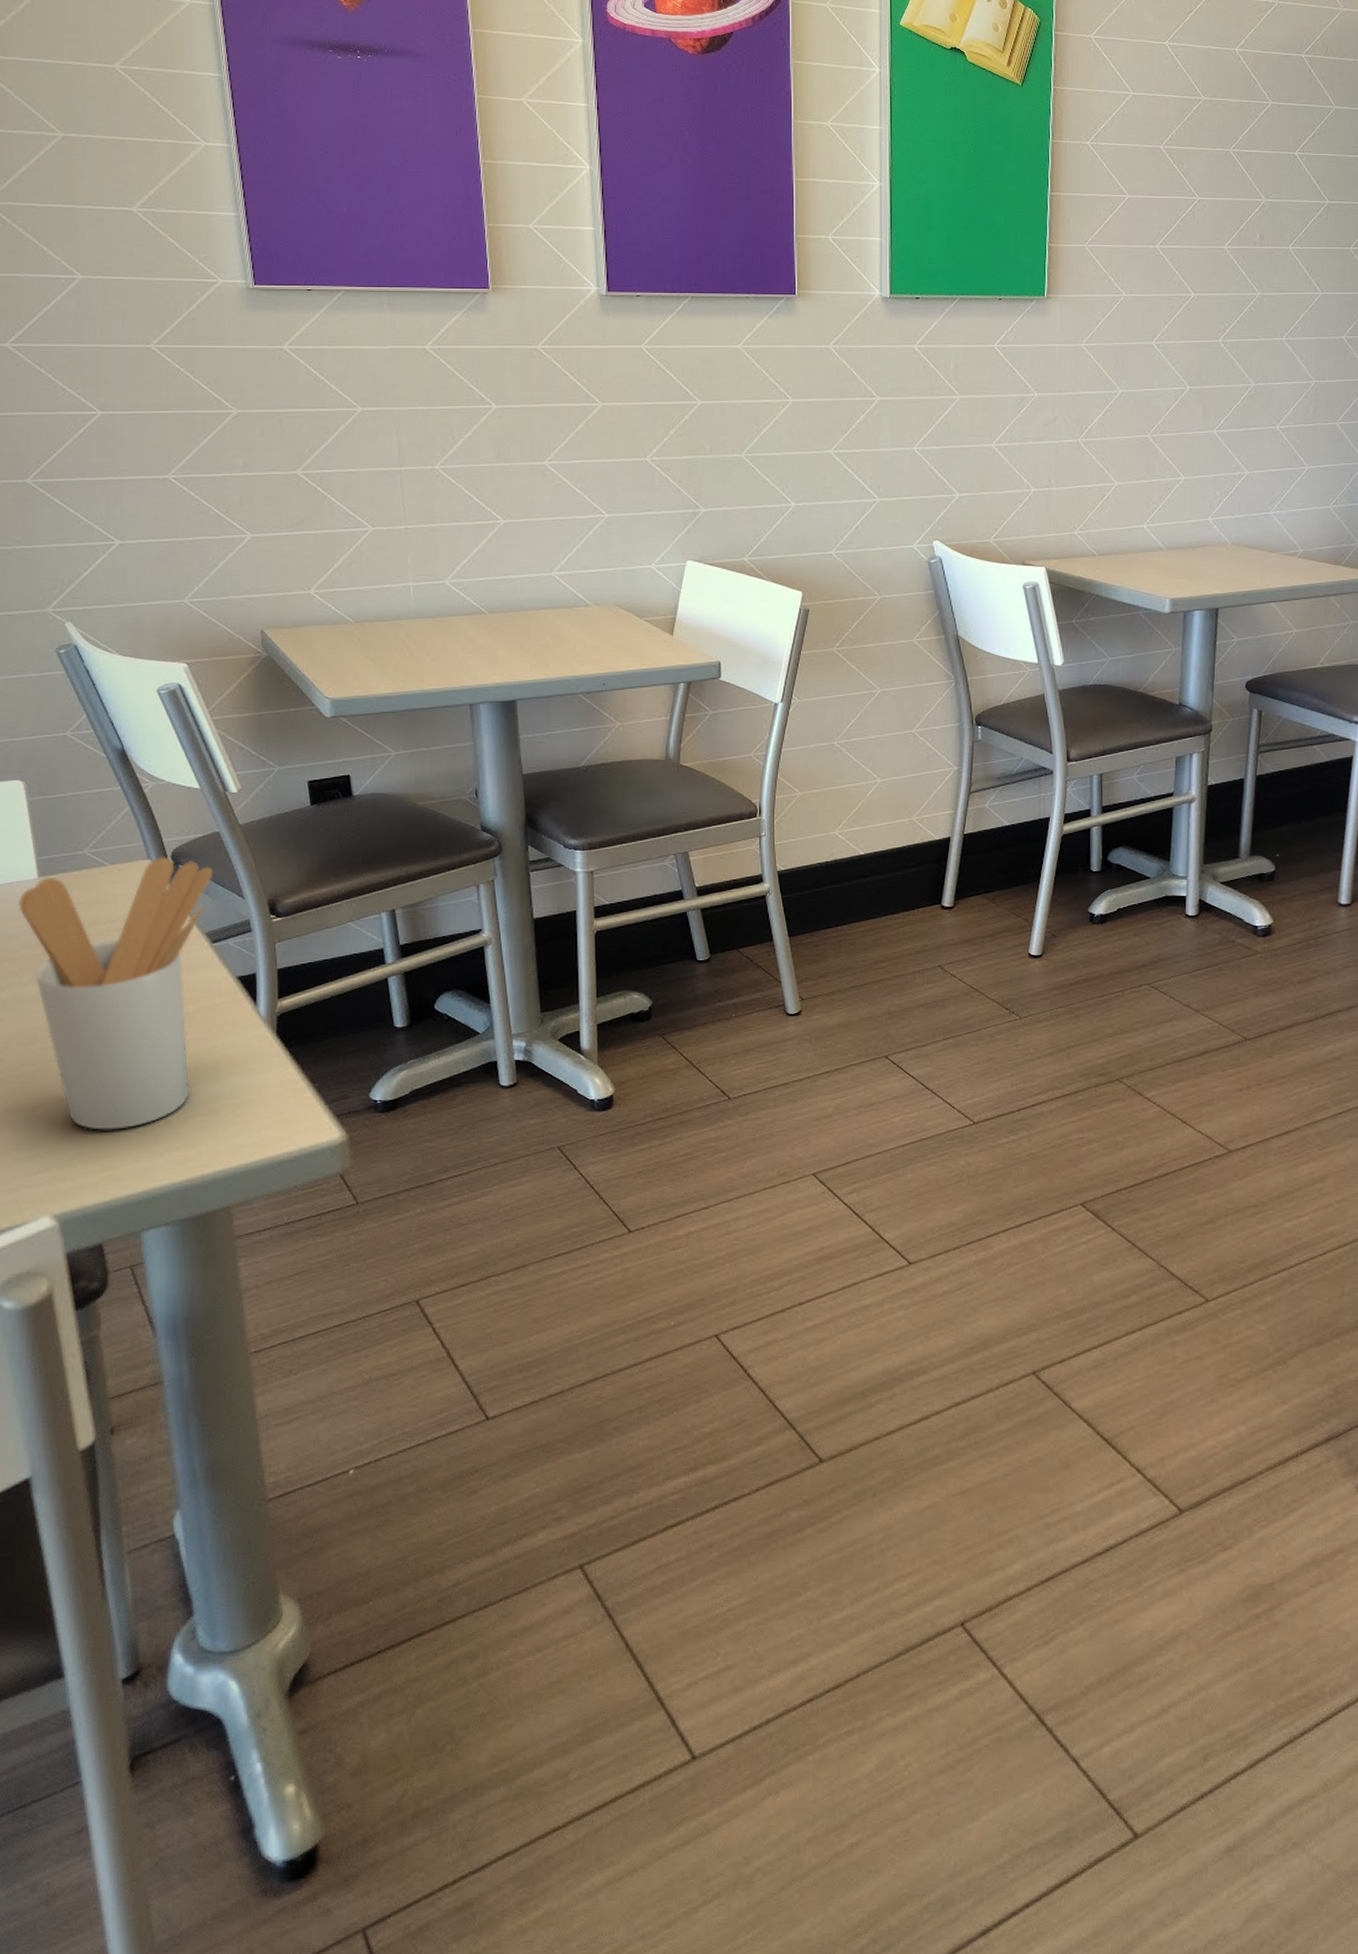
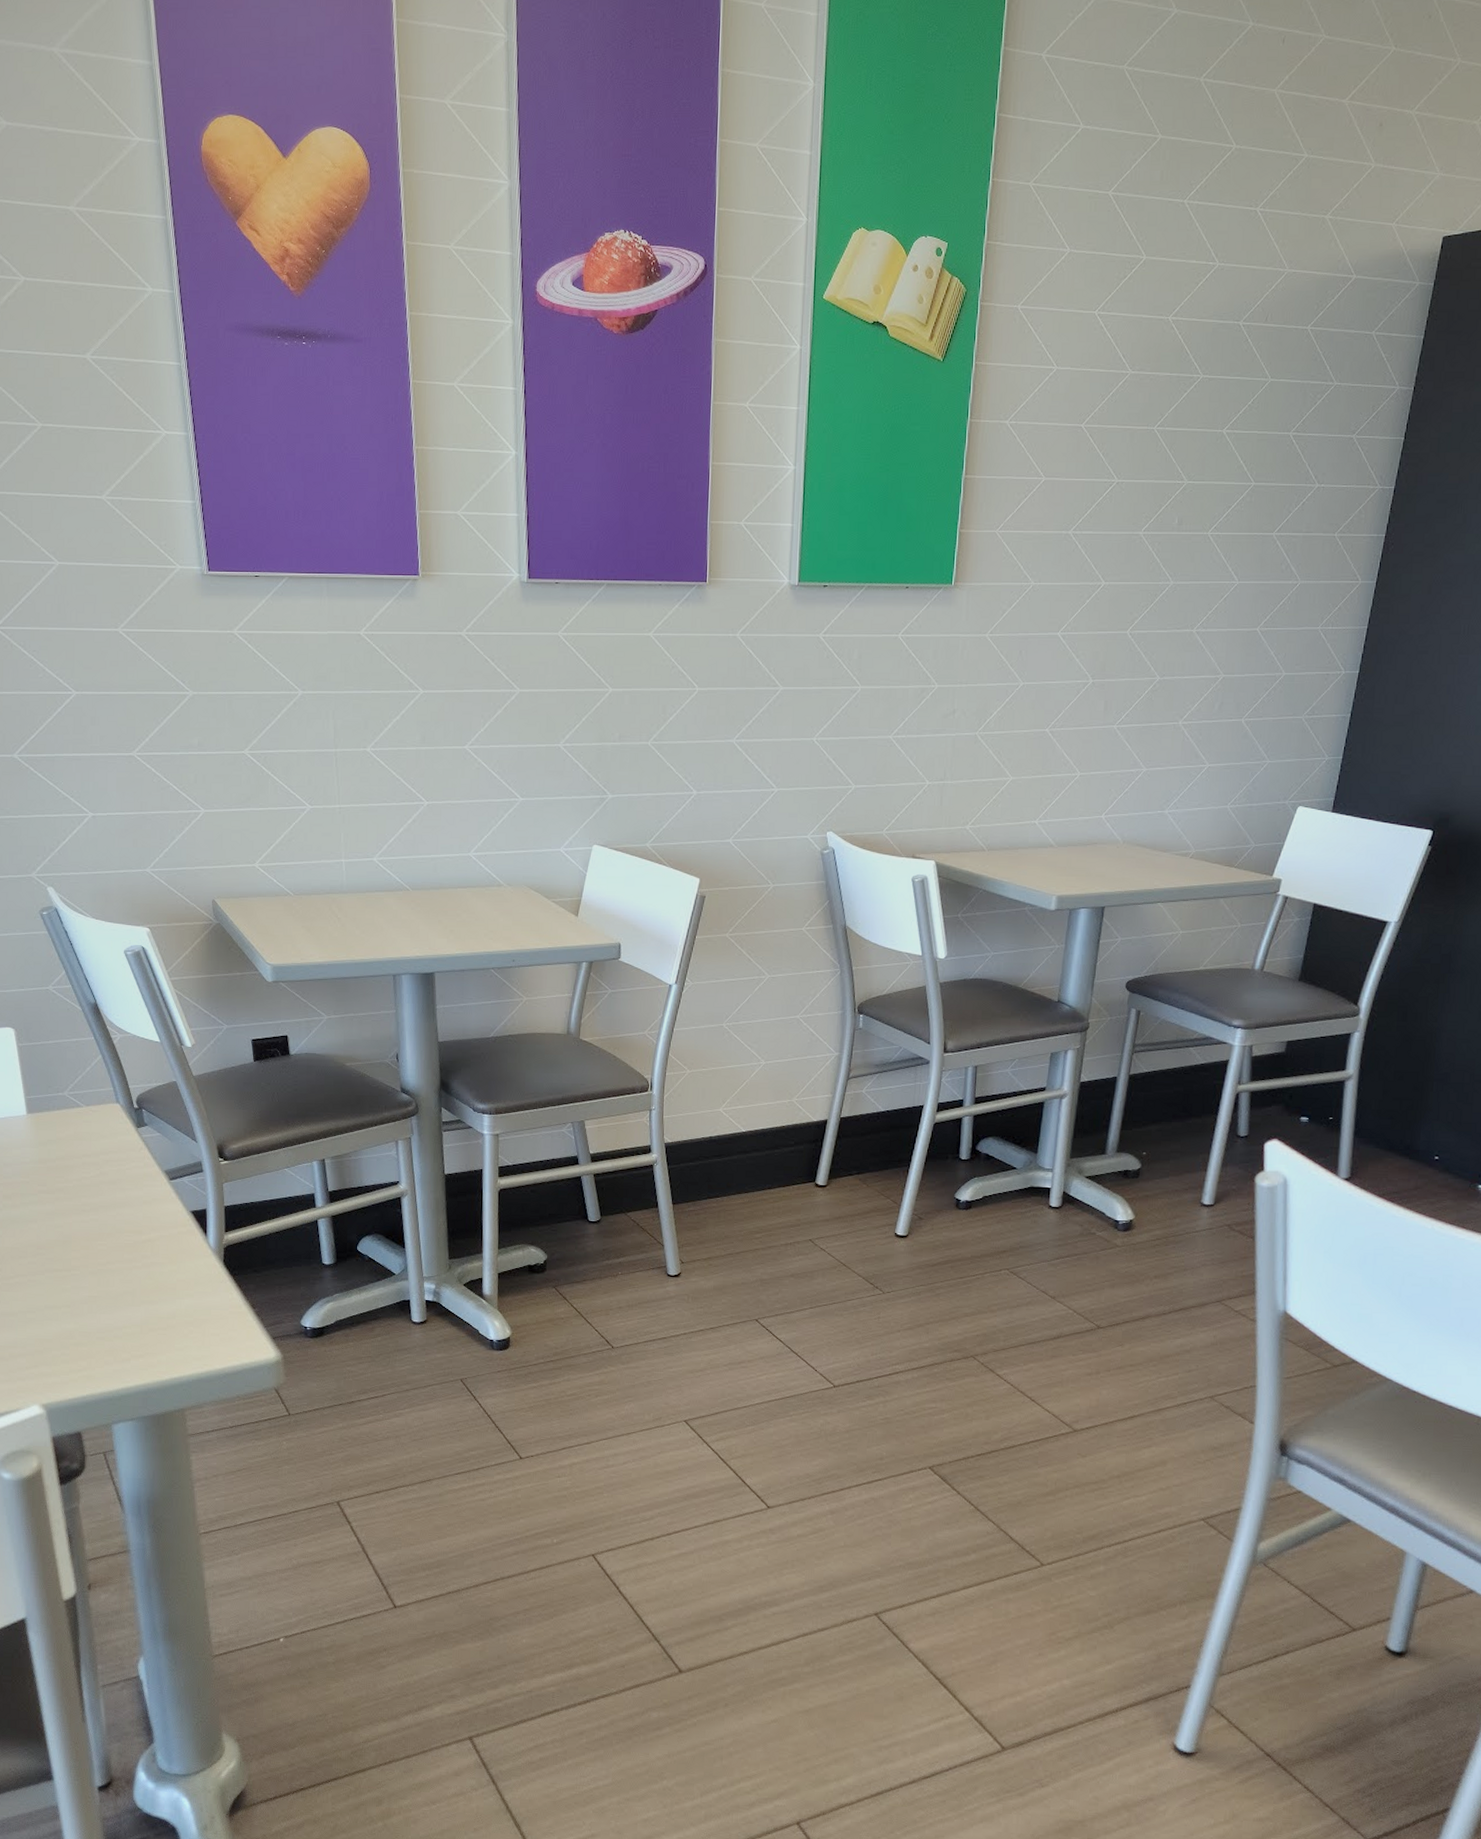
utensil holder: present [19,857,213,1130] -> none [11,1101,171,1337]

